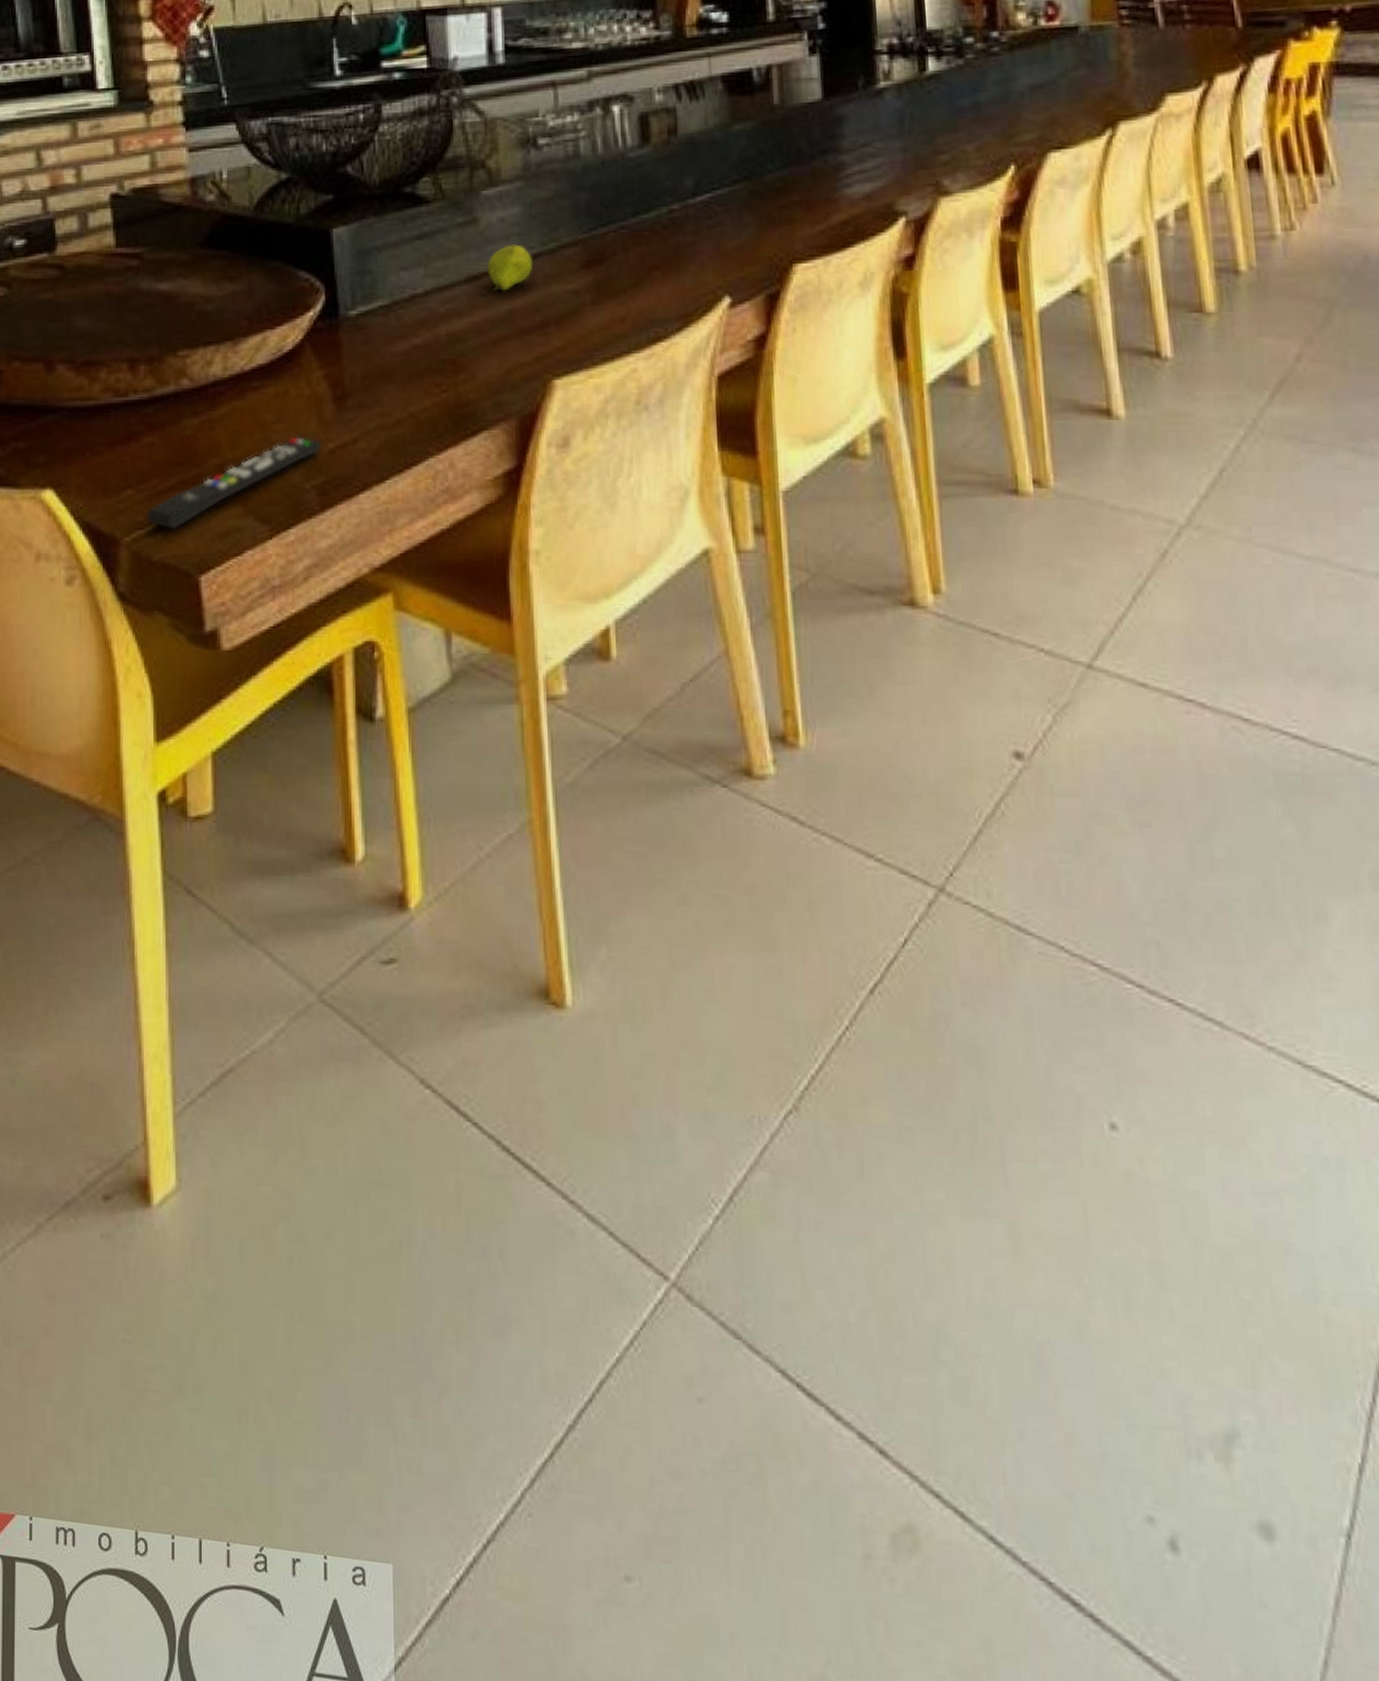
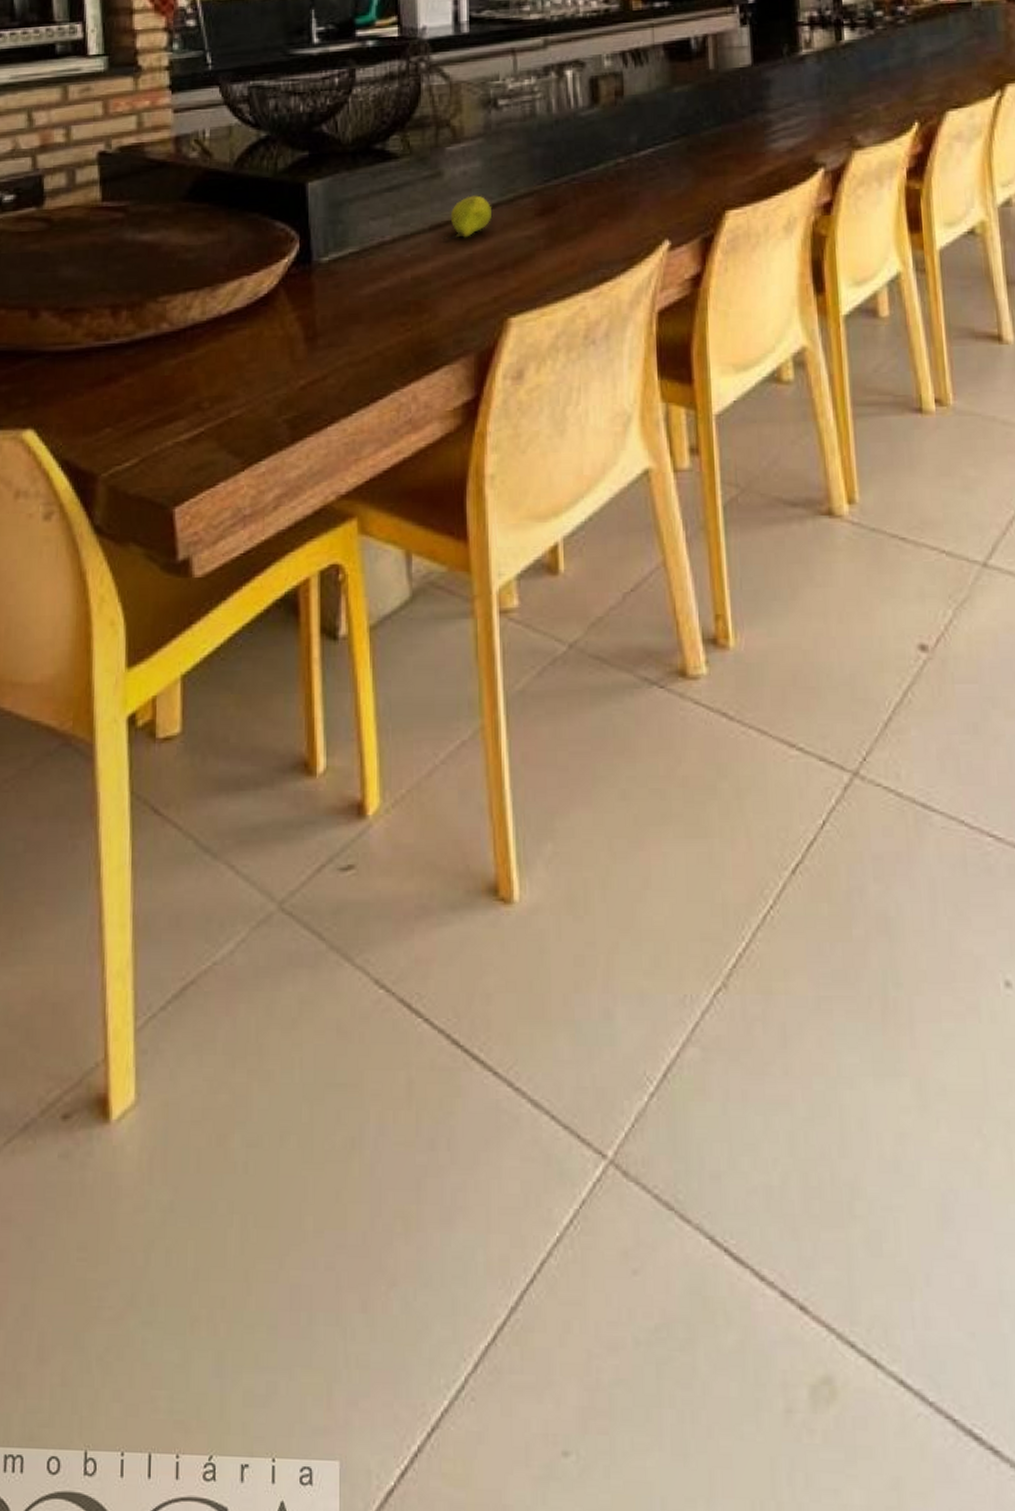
remote control: present [146,435,323,530] -> none [123,373,294,465]

